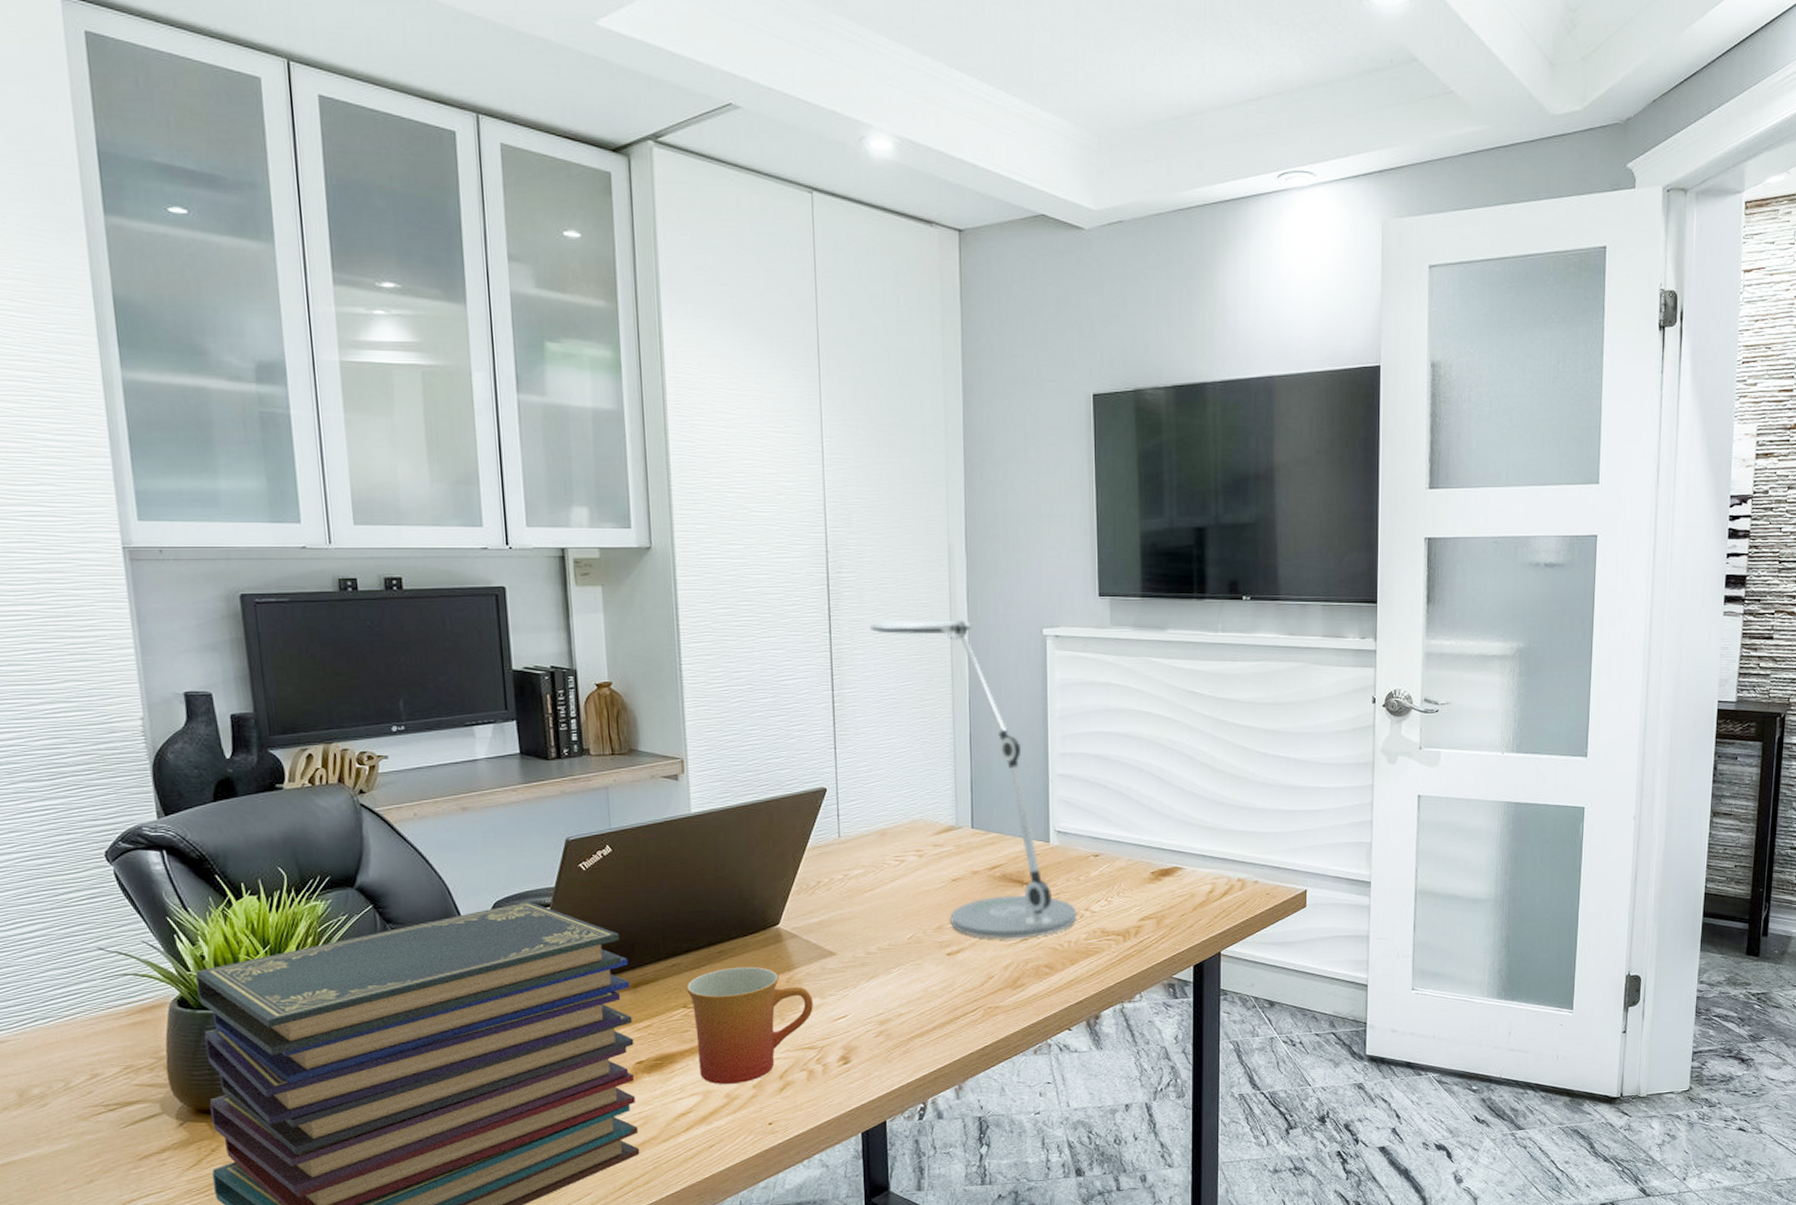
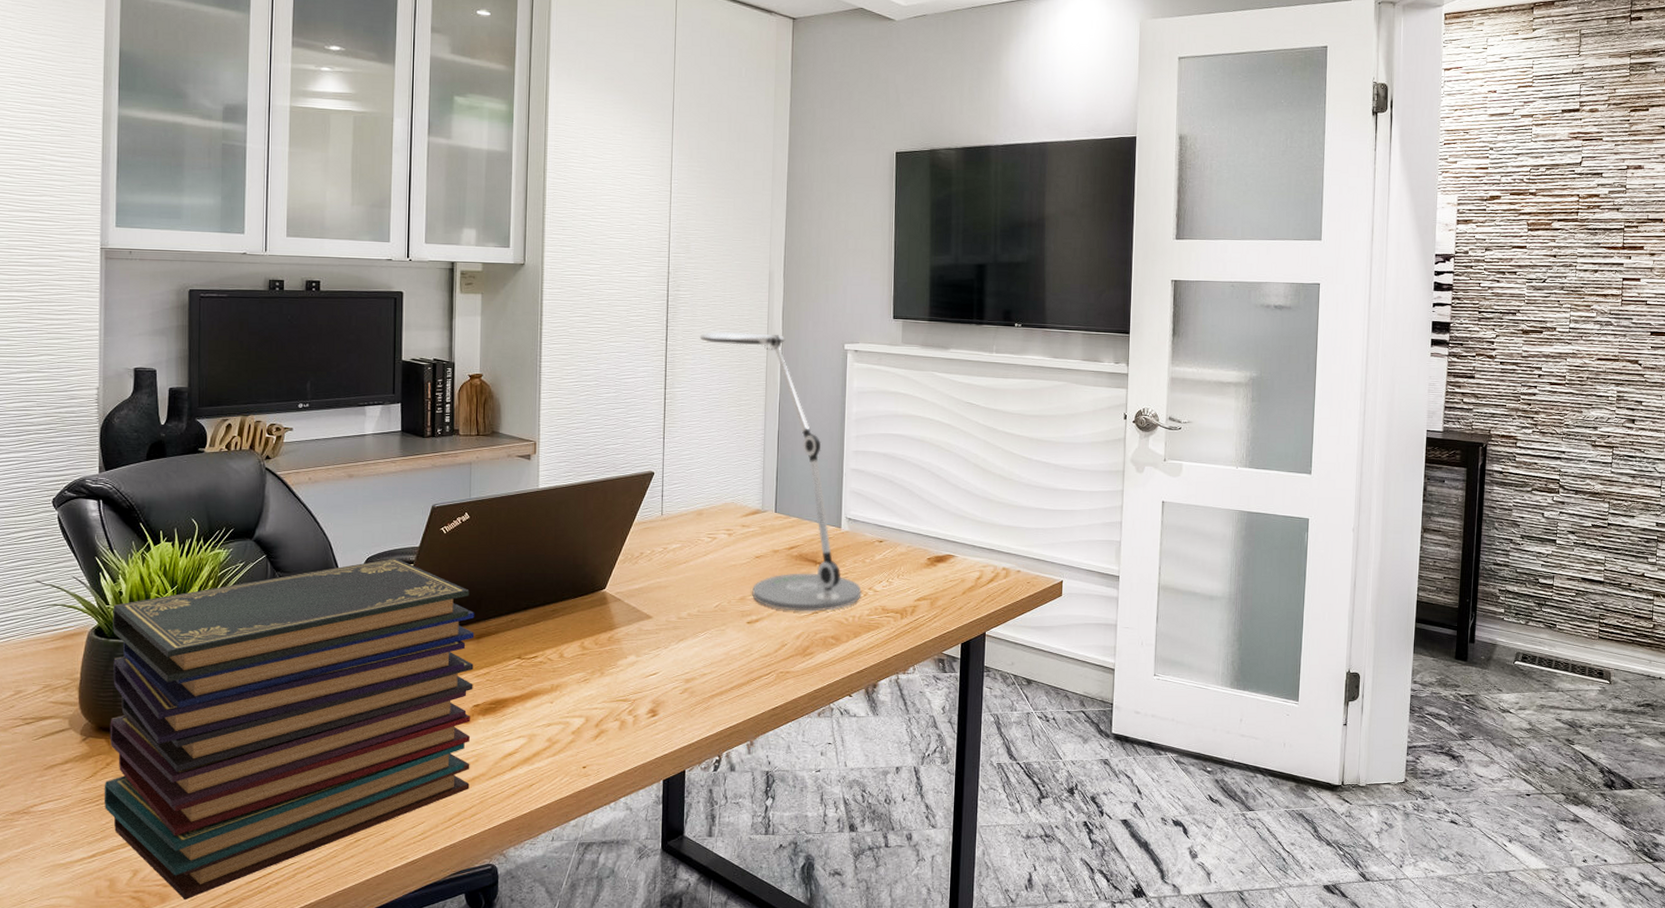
mug: present [686,966,813,1084] -> none [522,624,629,729]

